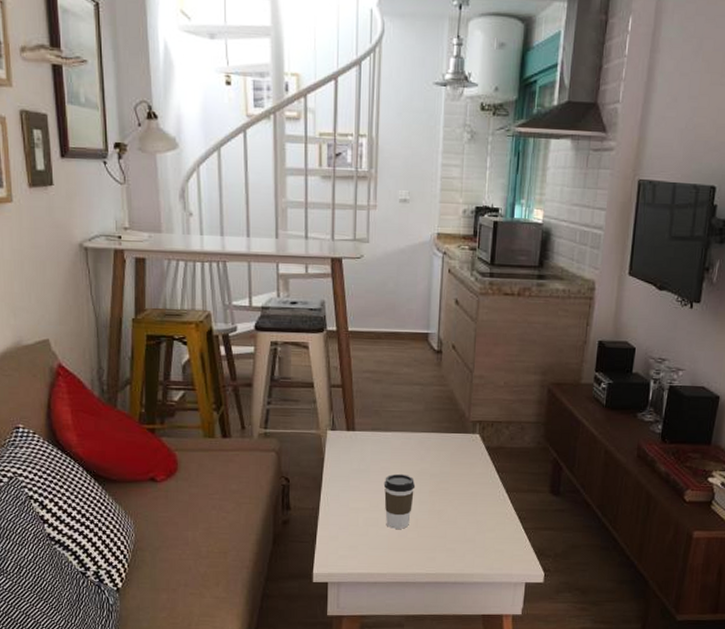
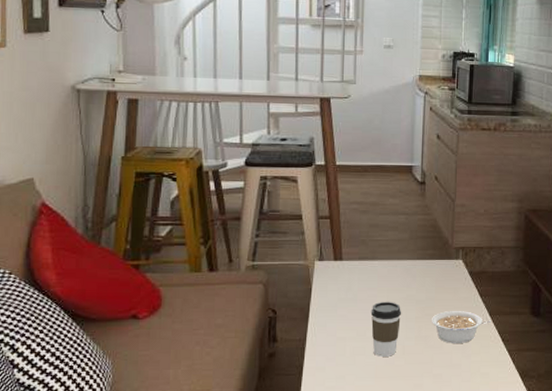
legume: none [446,486,508,519] -> present [432,311,492,343]

